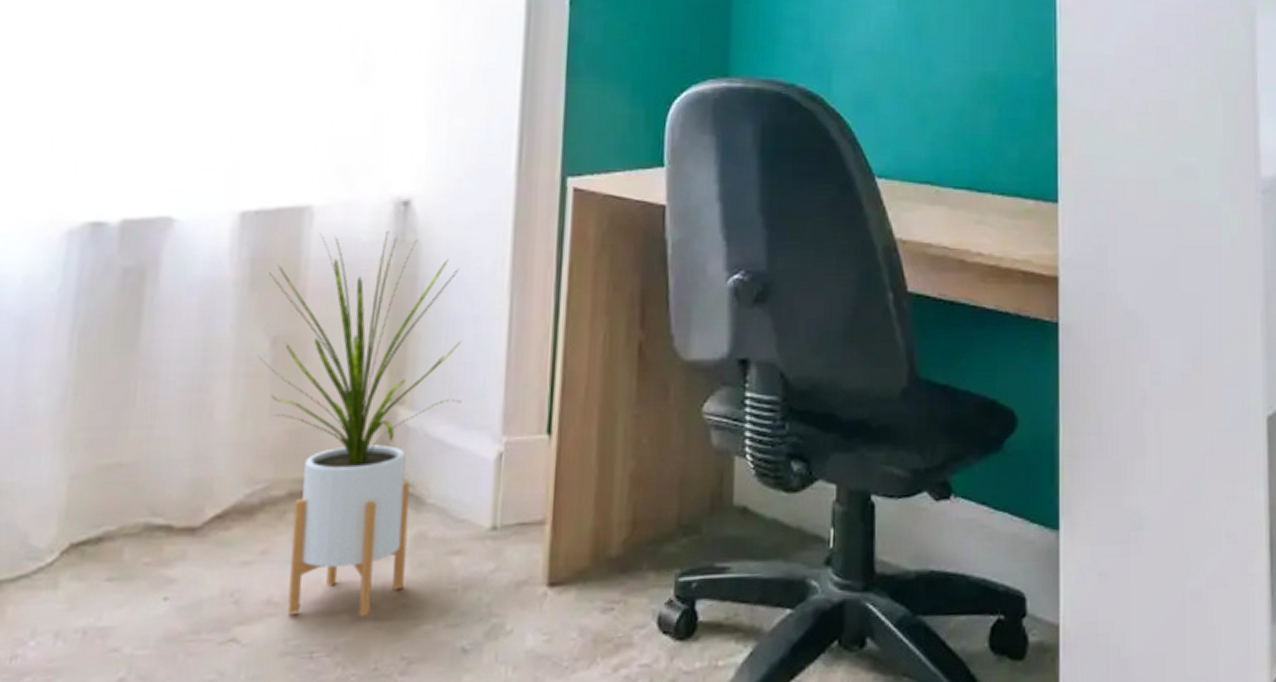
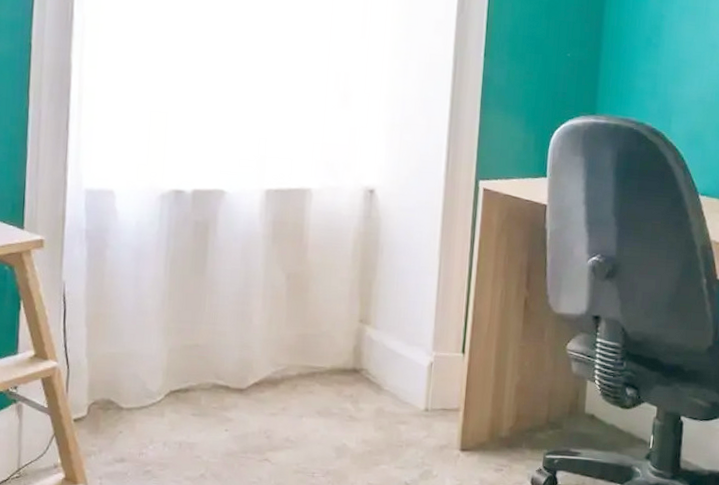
house plant: present [258,231,462,617] -> none [278,208,407,456]

